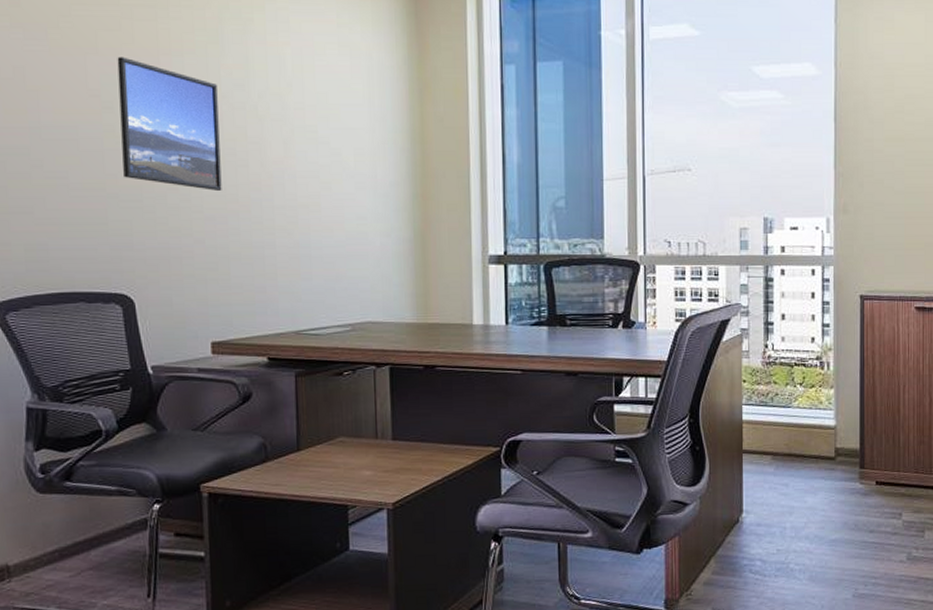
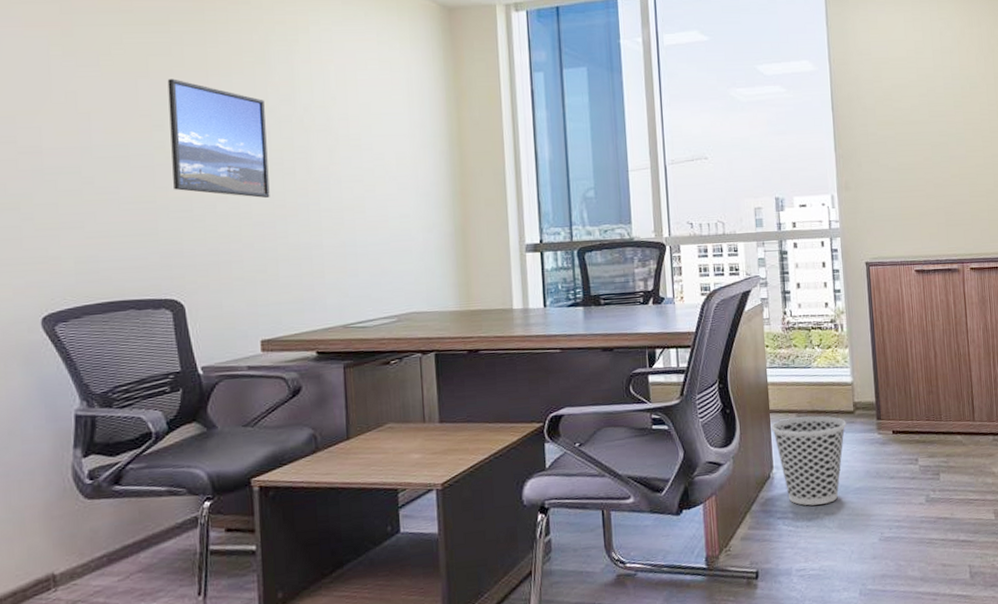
wastebasket: none [743,459,826,555] -> present [771,416,846,506]

